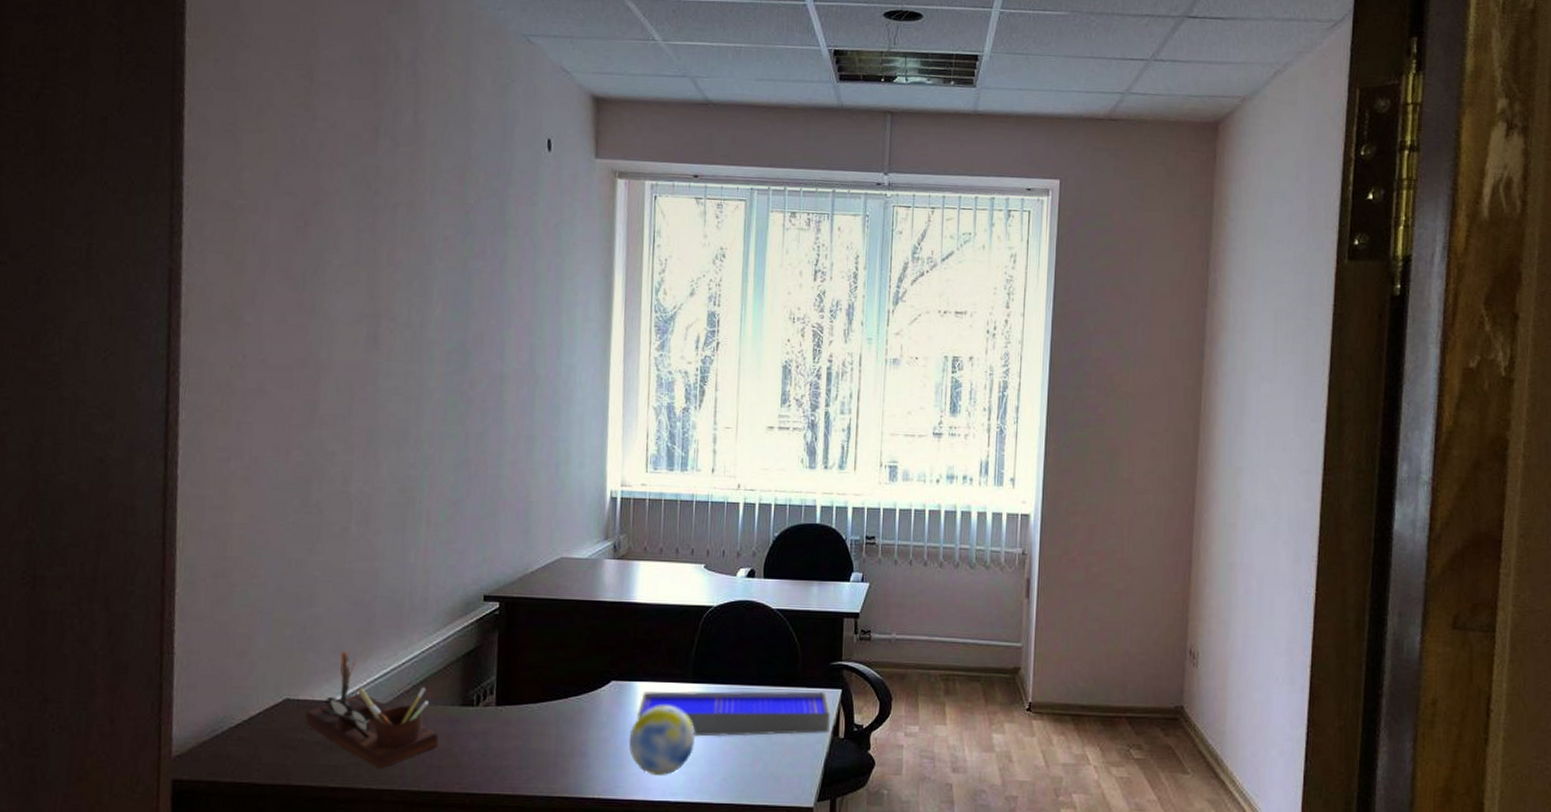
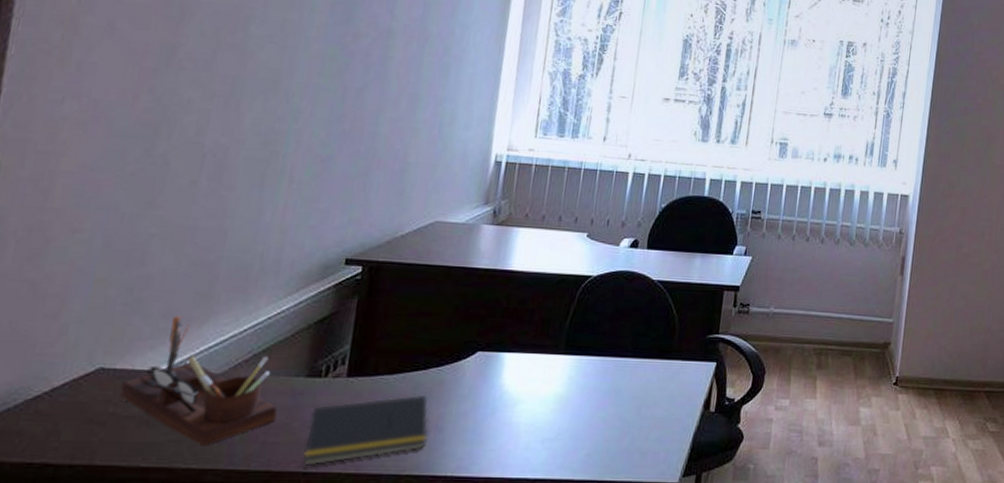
notepad: none [466,721,574,787] -> present [303,394,429,466]
decorative ball: present [629,705,695,775] -> none [490,377,562,451]
keyboard: present [637,690,831,737] -> none [501,362,704,411]

